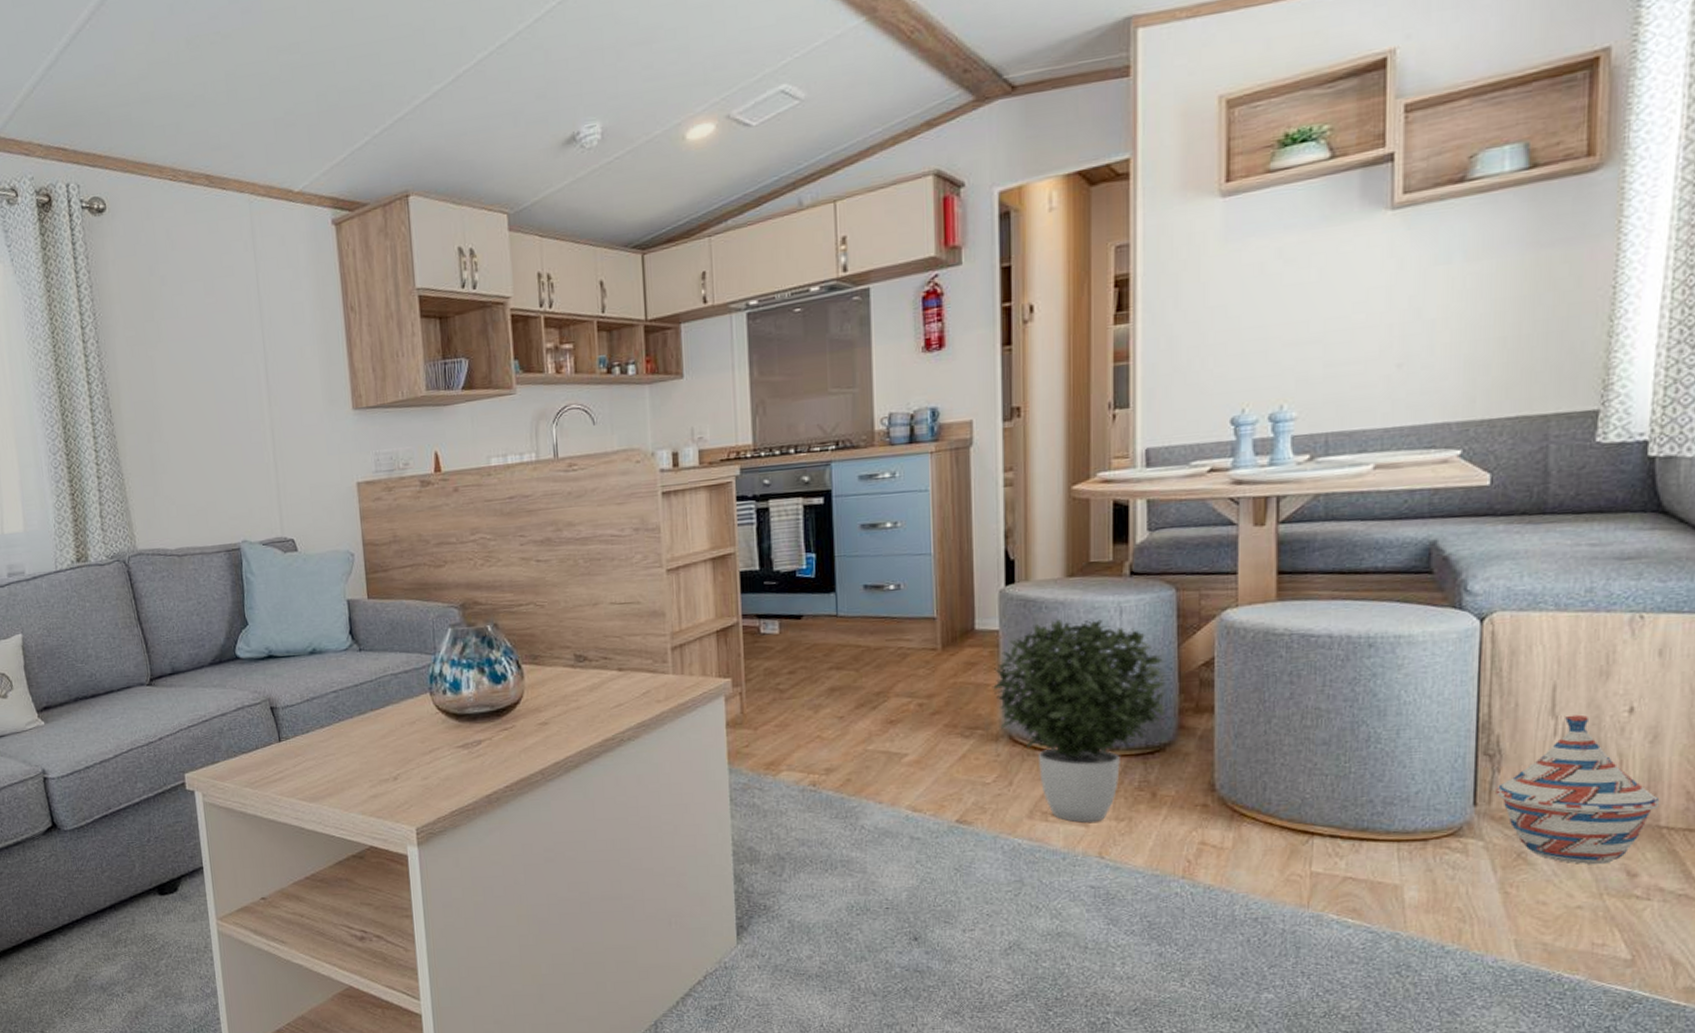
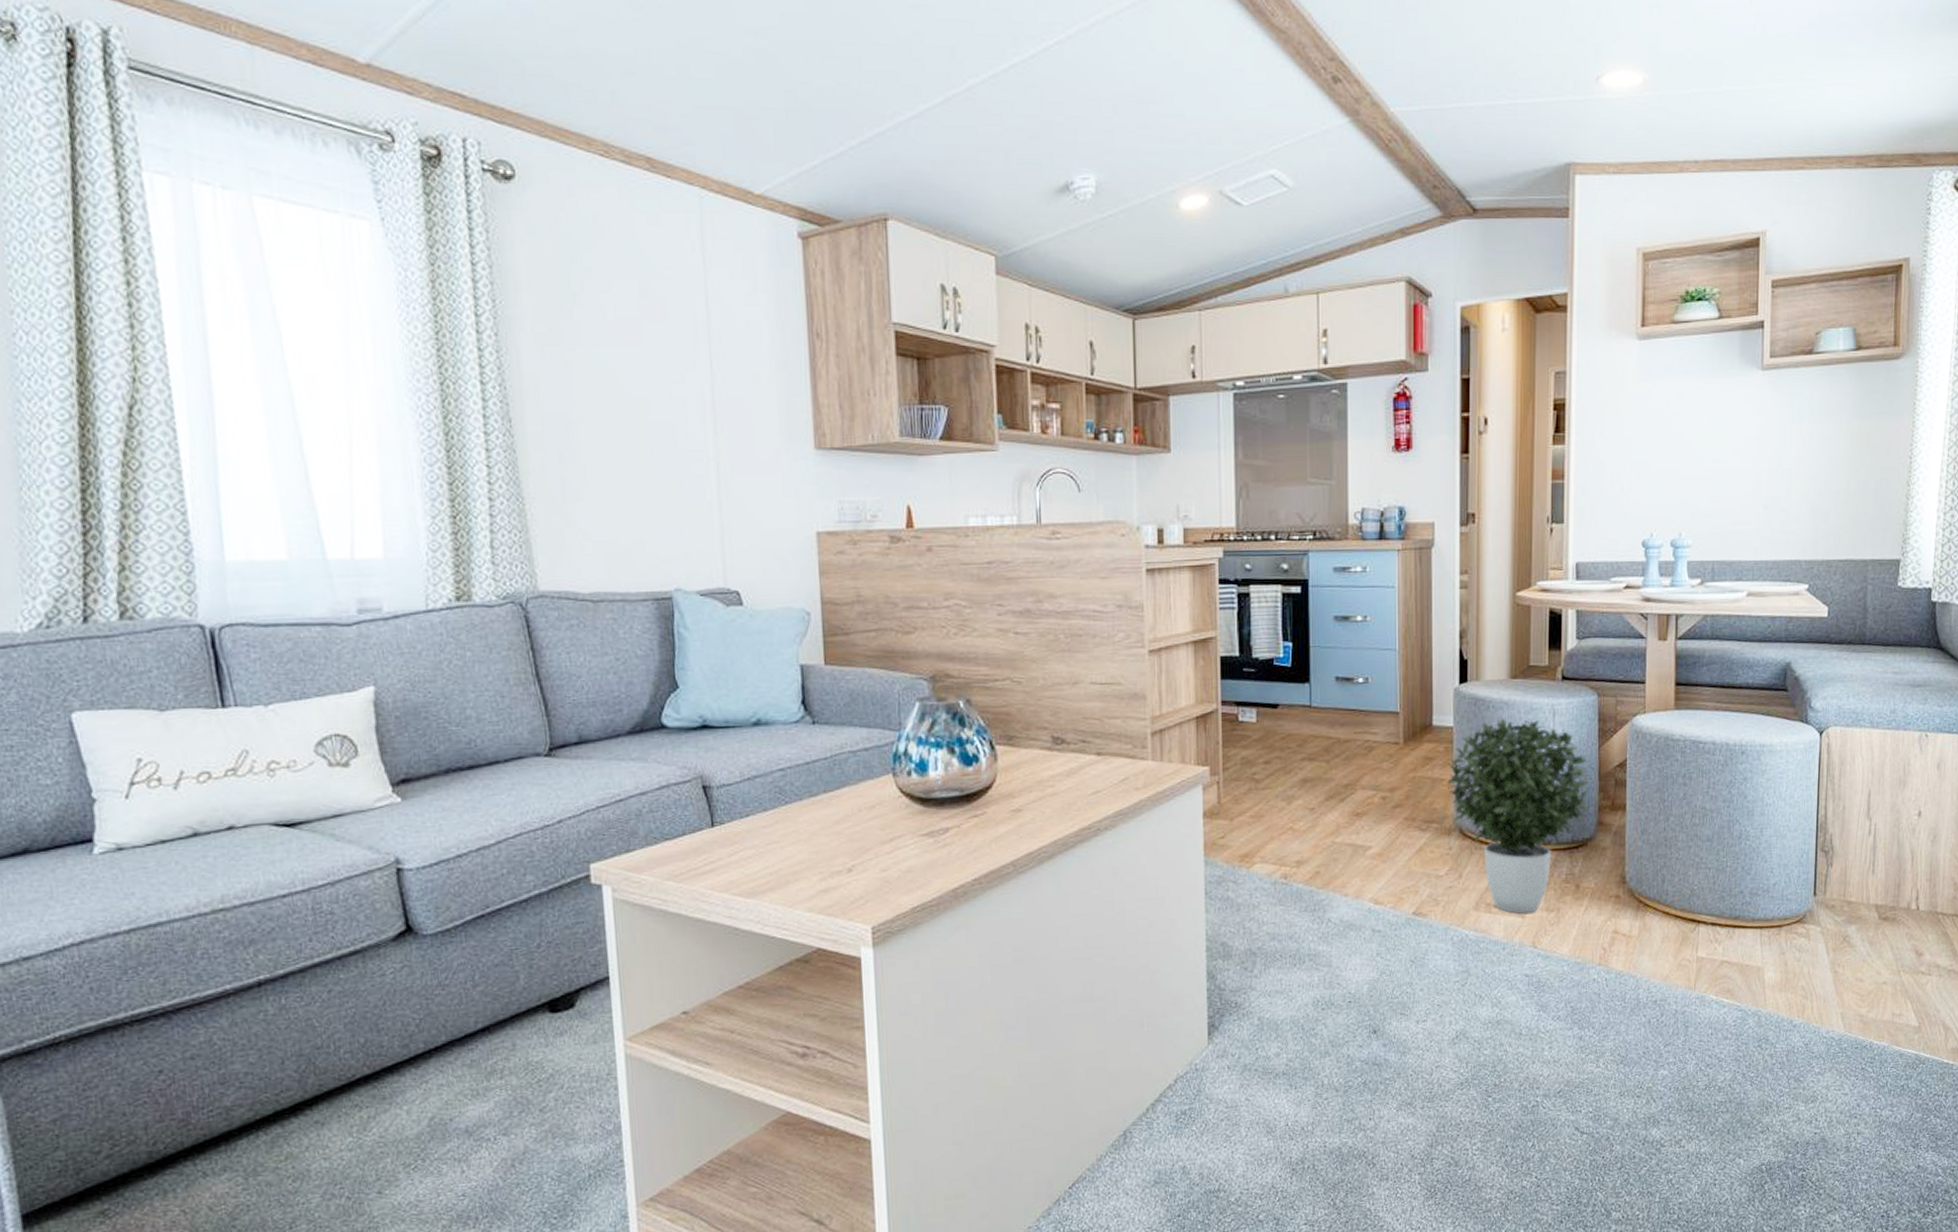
woven basket: present [1496,714,1660,865] -> none [1829,817,1938,946]

